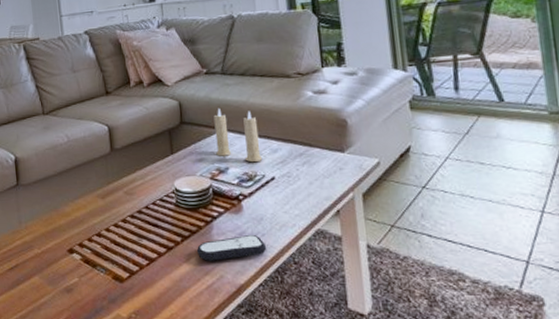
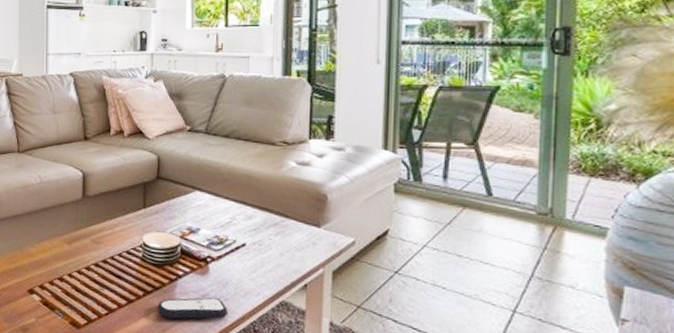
candle: present [213,109,263,163] -> none [189,168,236,227]

